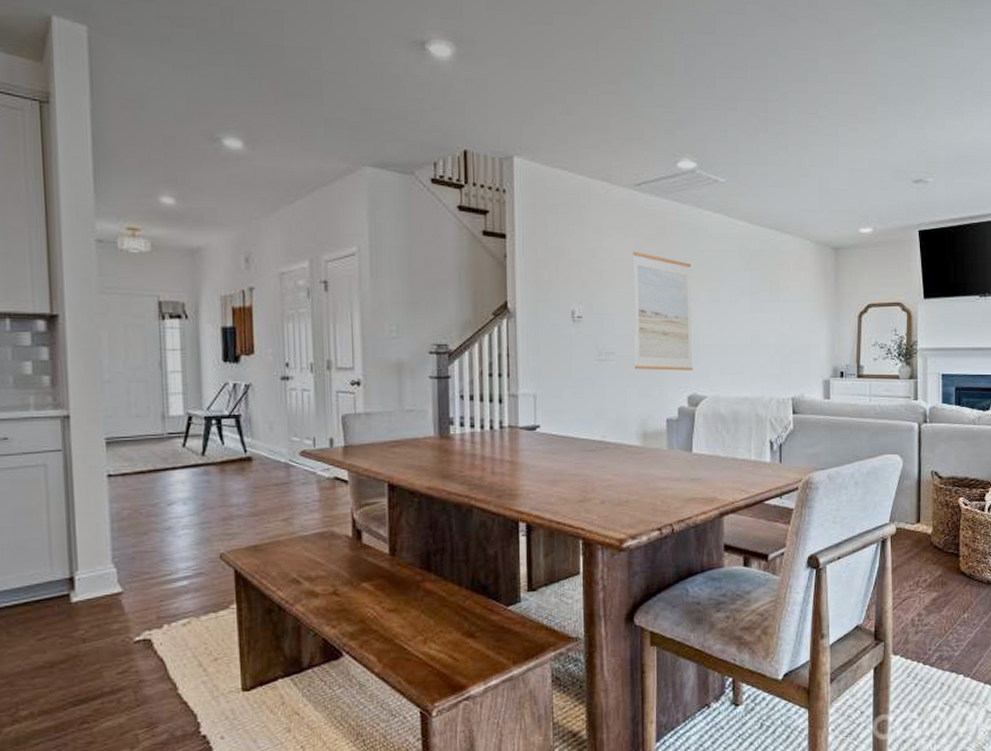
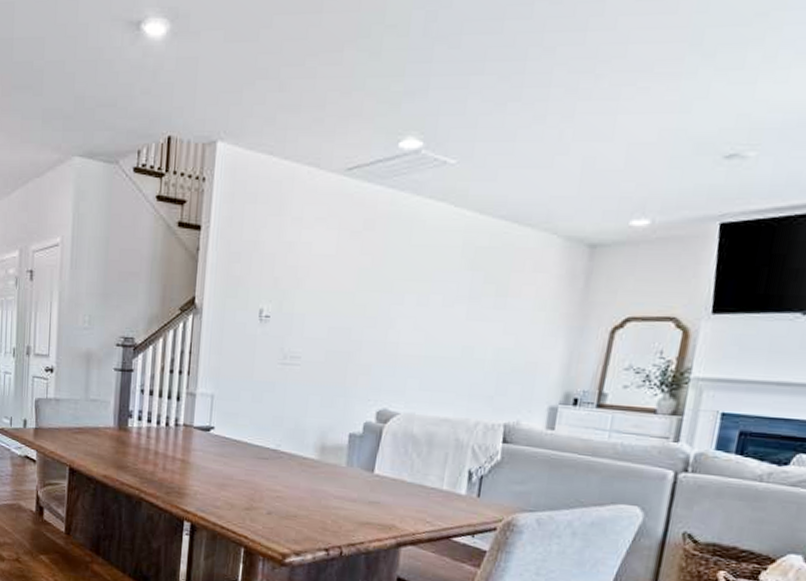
wall art: present [632,251,693,371] -> none [320,245,401,383]

